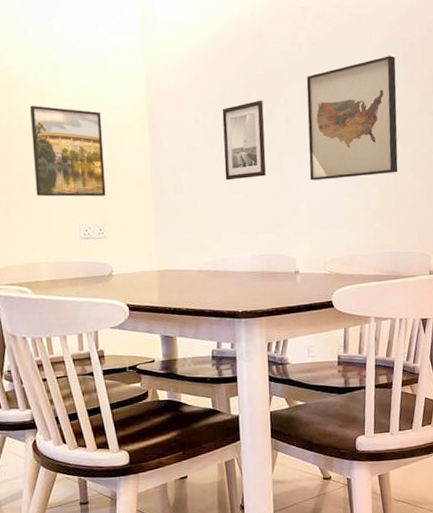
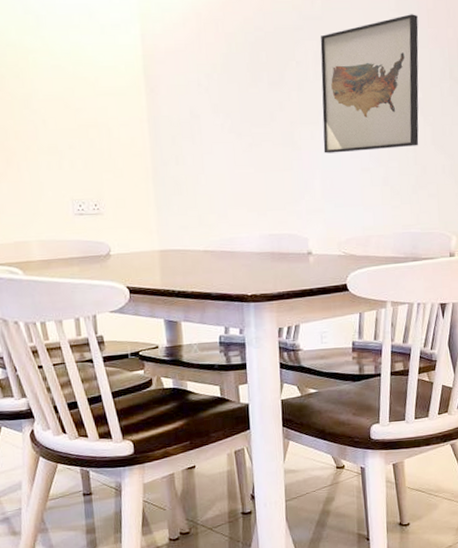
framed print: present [30,105,106,197] -> none [12,63,101,169]
wall art: present [222,100,266,181] -> none [227,62,276,152]

